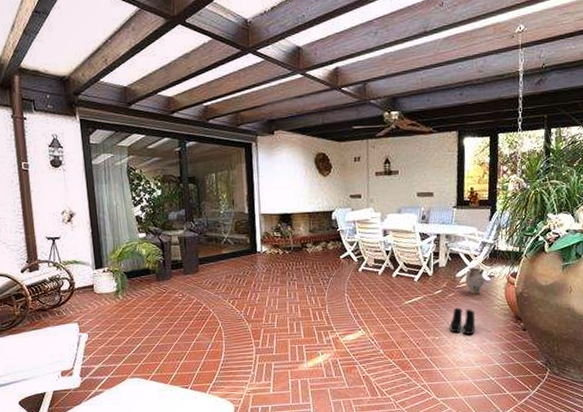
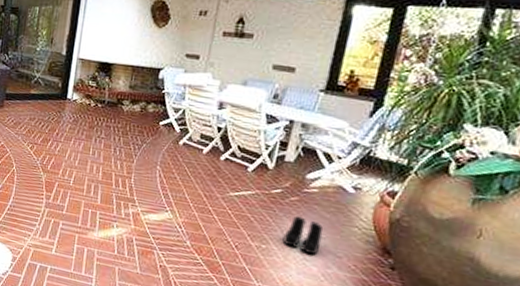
ceramic jug: present [465,267,485,294] -> none [317,170,349,206]

